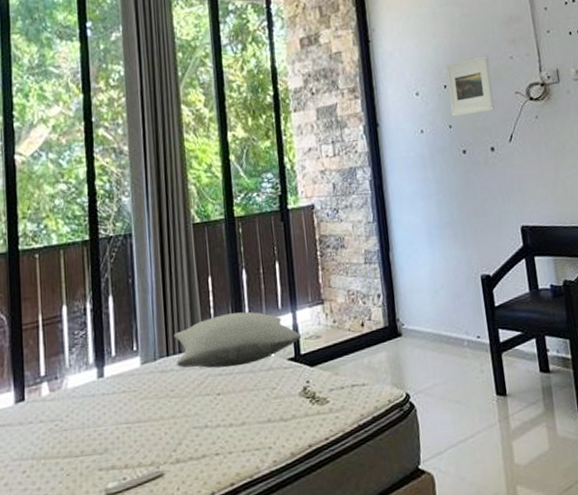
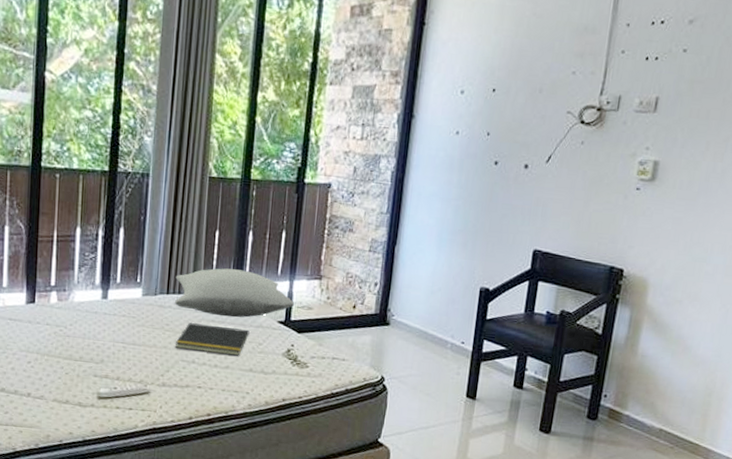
notepad: none [183,375,261,414] -> present [175,323,250,356]
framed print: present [446,55,495,117] -> none [493,64,549,127]

